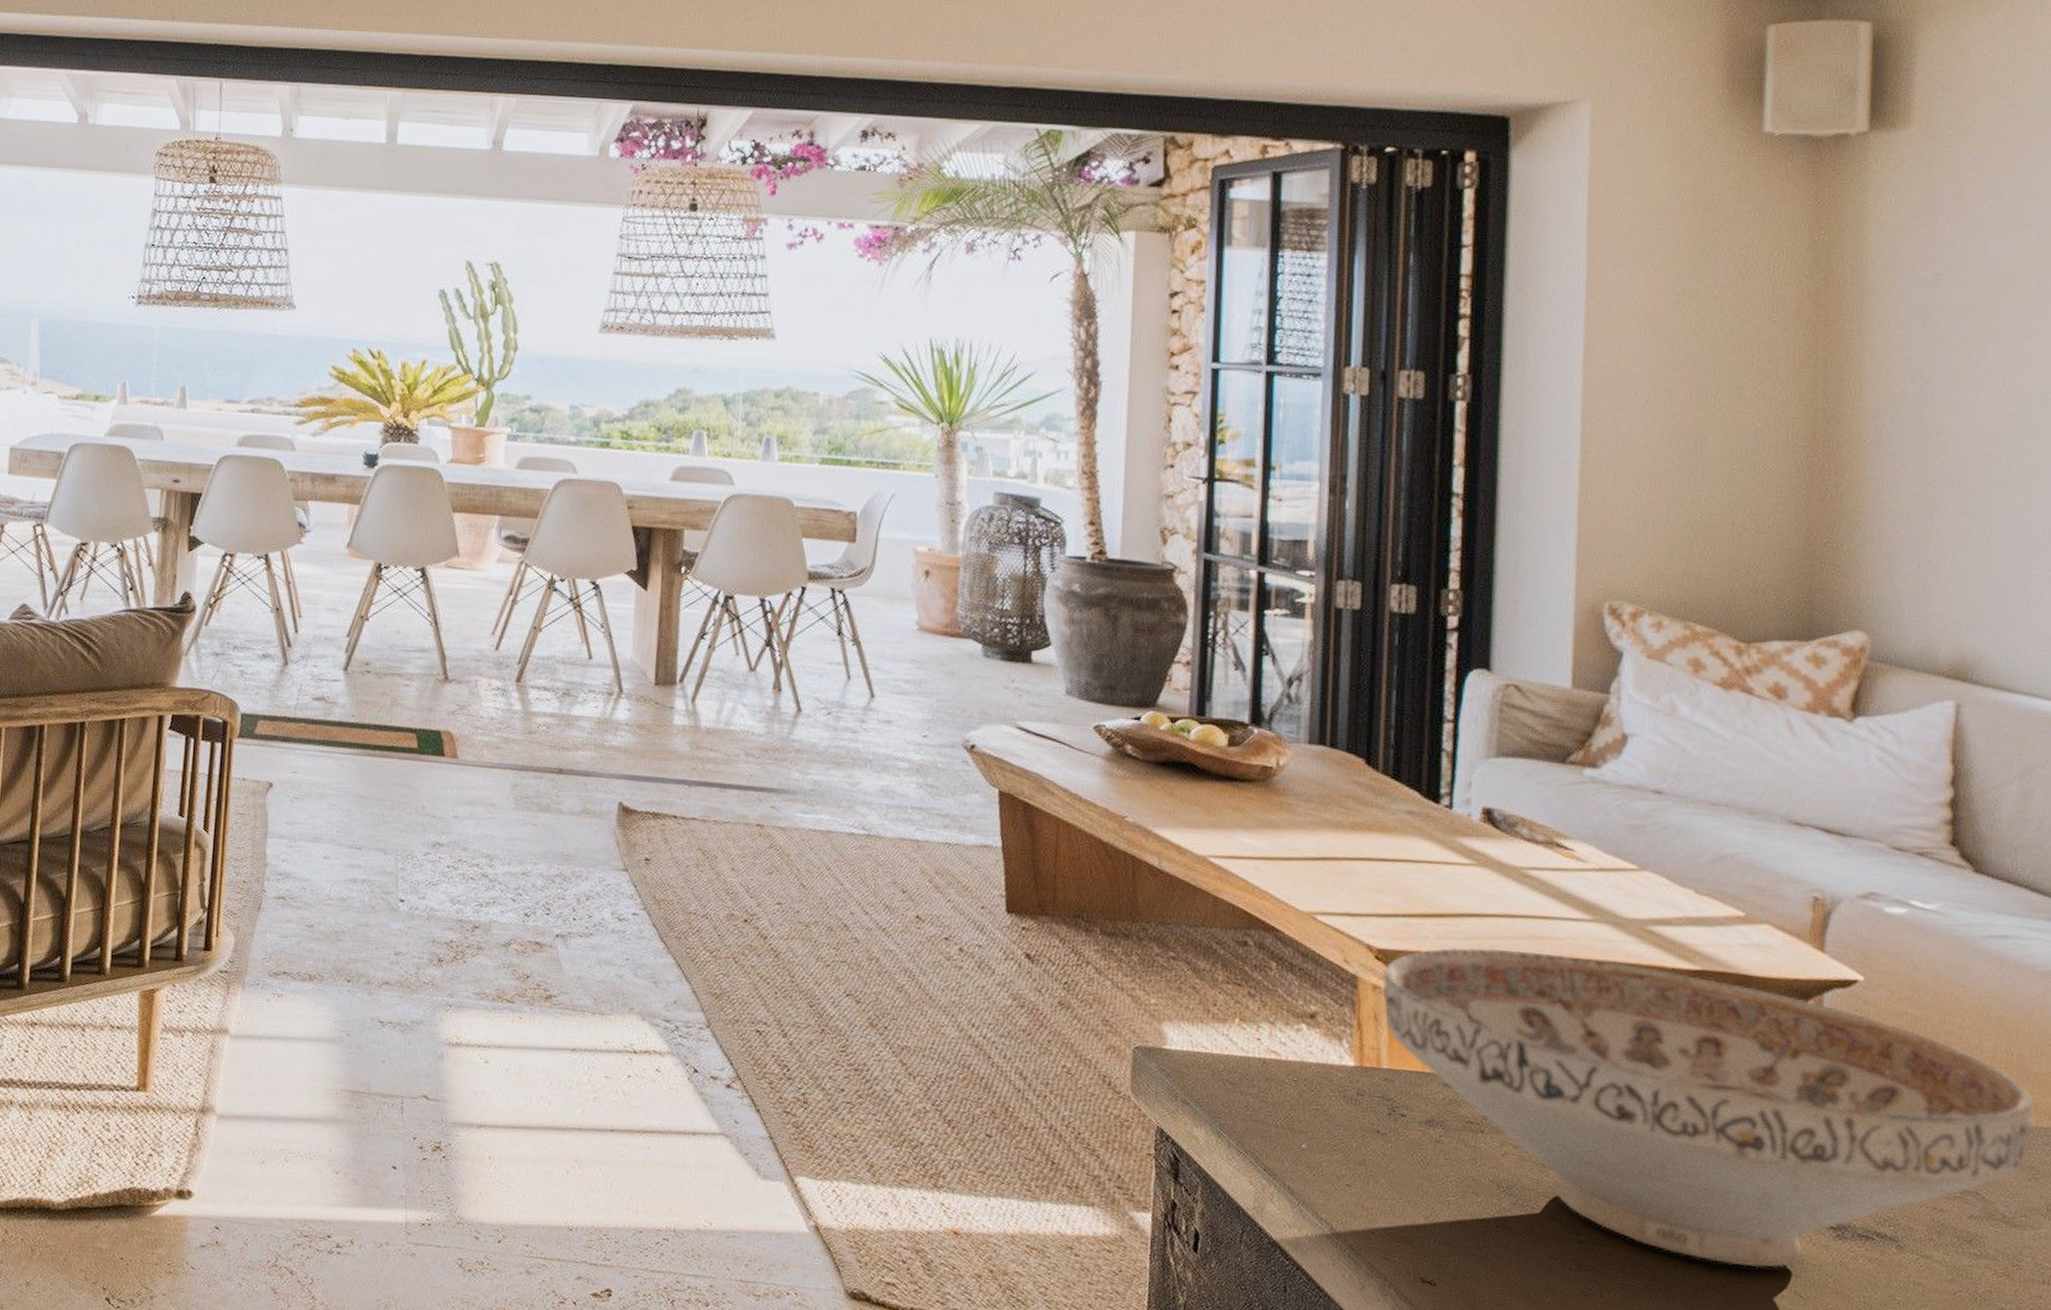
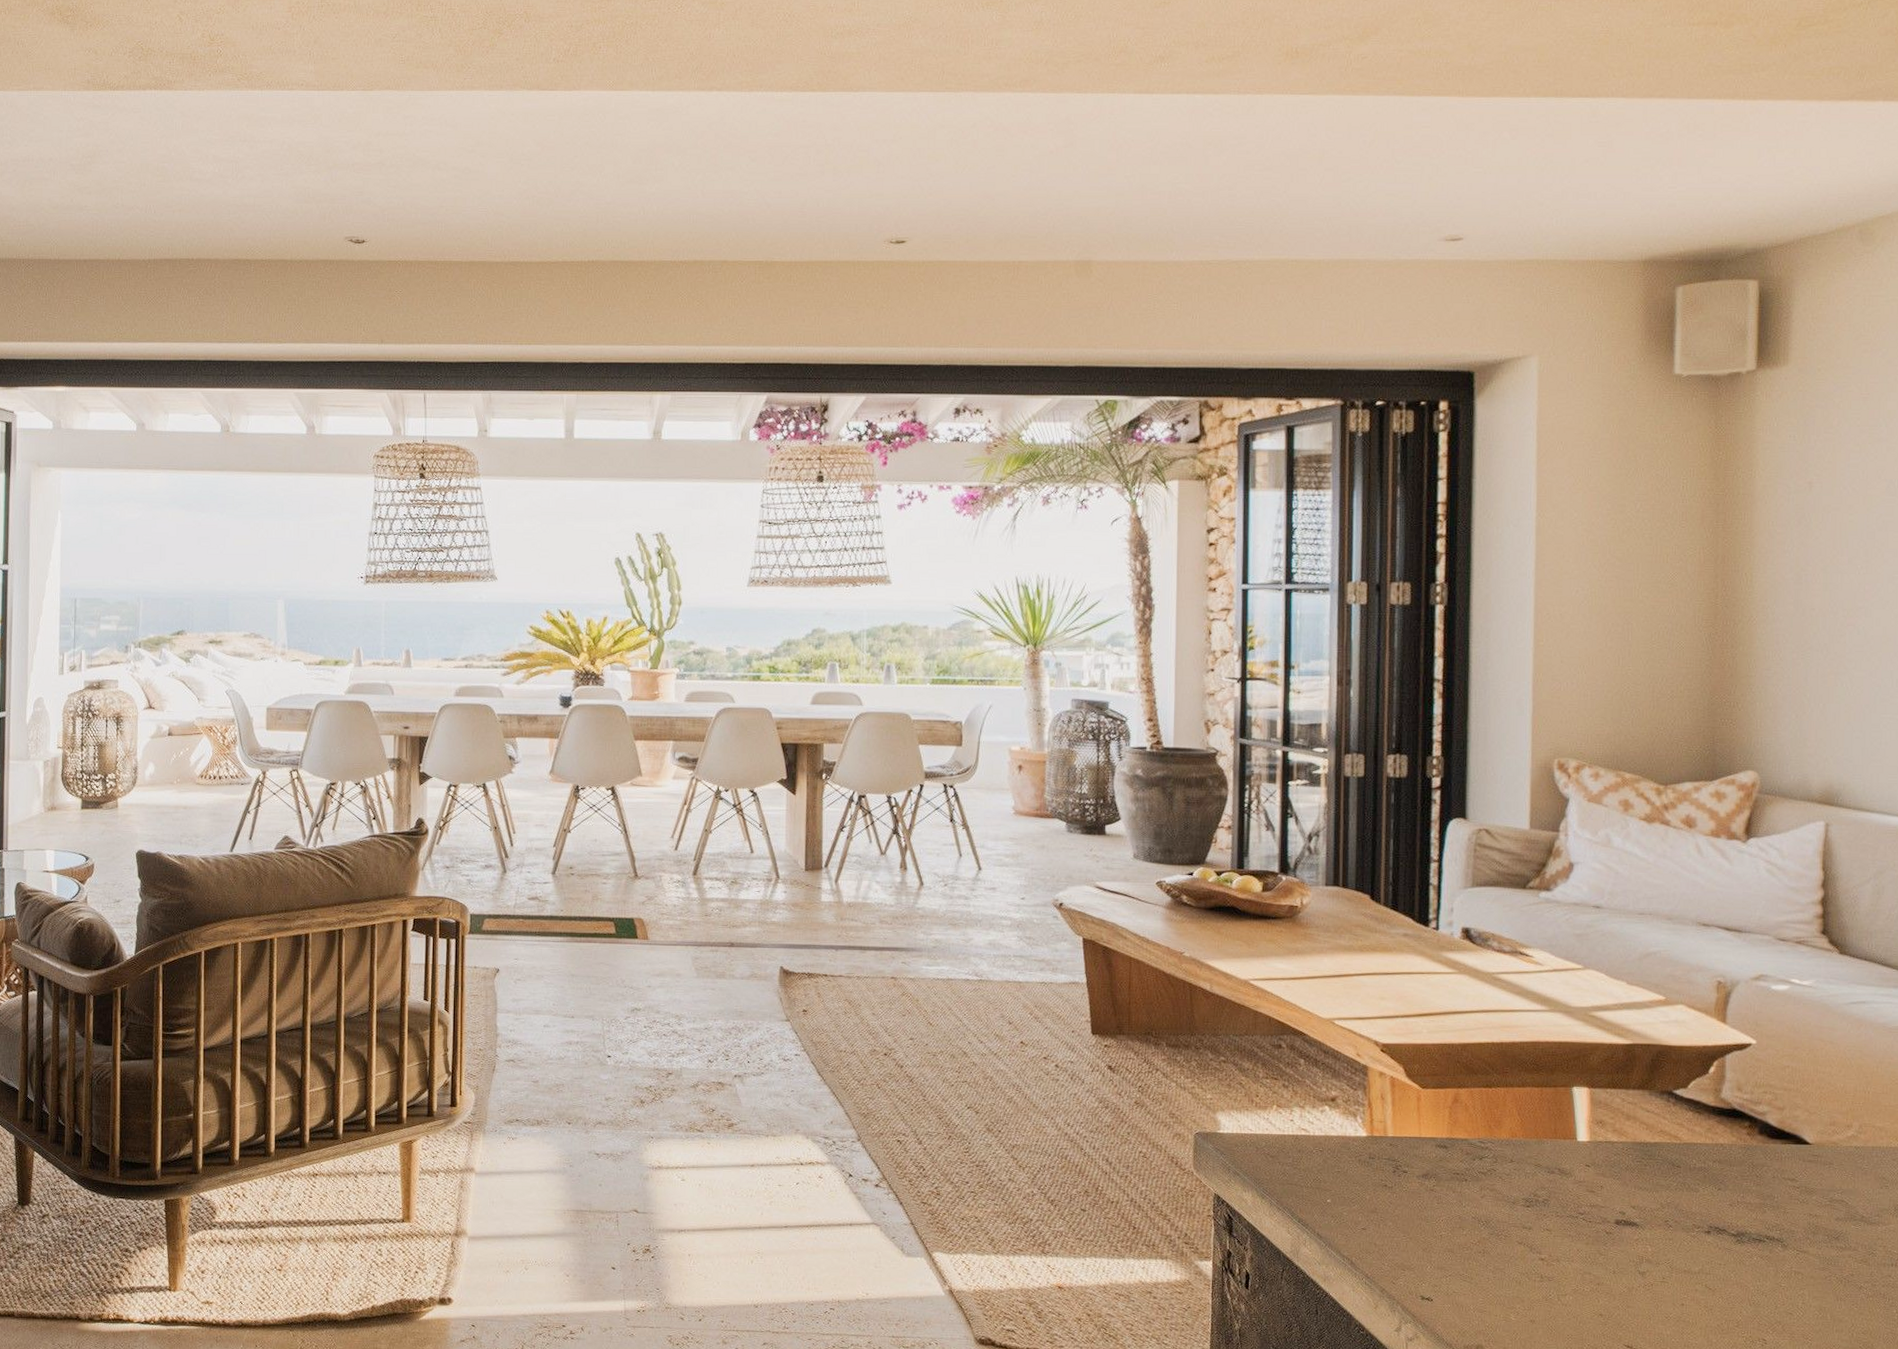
decorative bowl: present [1382,947,2034,1269] -> none [1387,1037,1885,1270]

